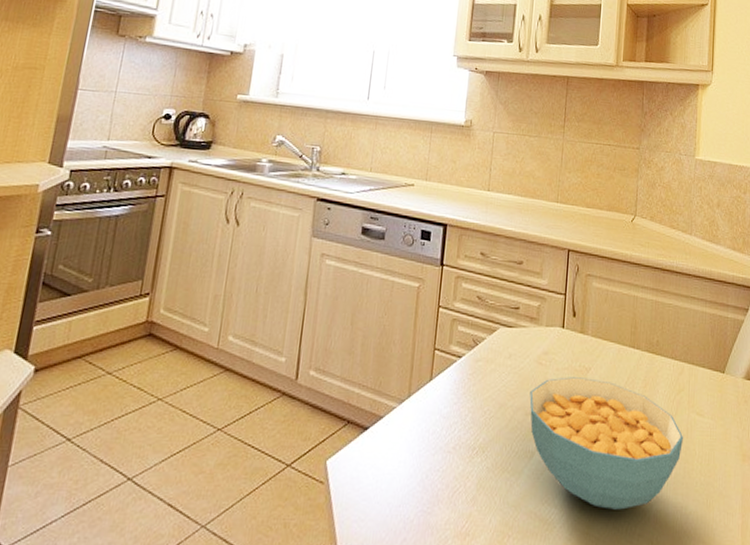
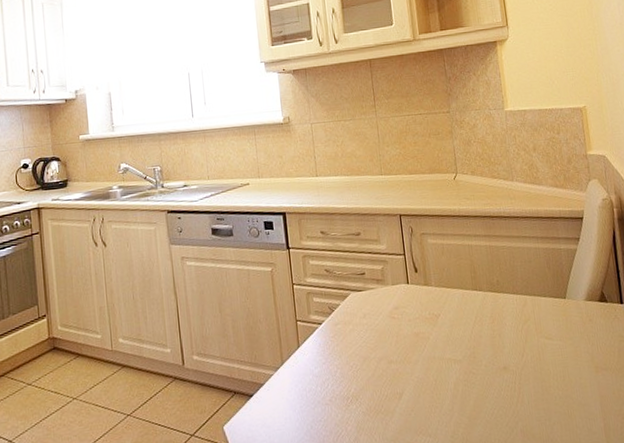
cereal bowl: present [529,377,684,510] -> none [388,323,537,431]

